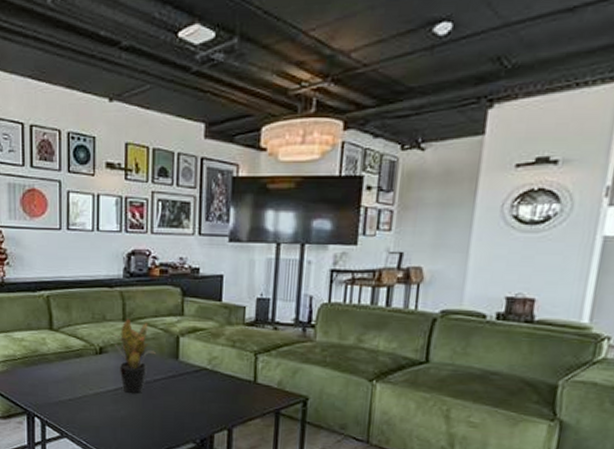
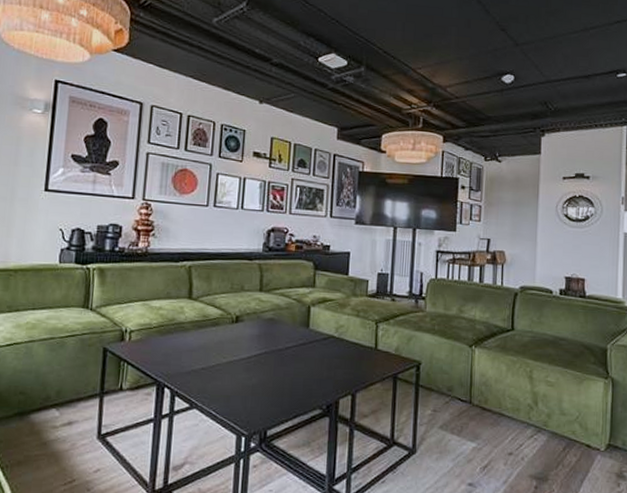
potted plant: present [112,319,156,394] -> none [249,289,288,362]

